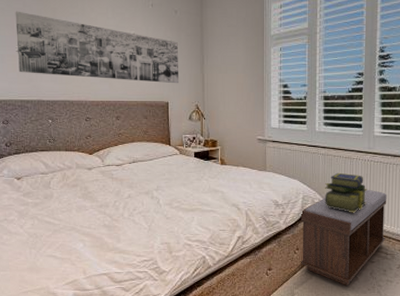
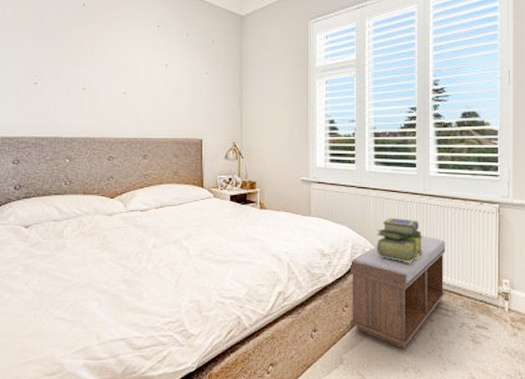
wall art: present [15,11,178,84] -> none [35,40,214,119]

